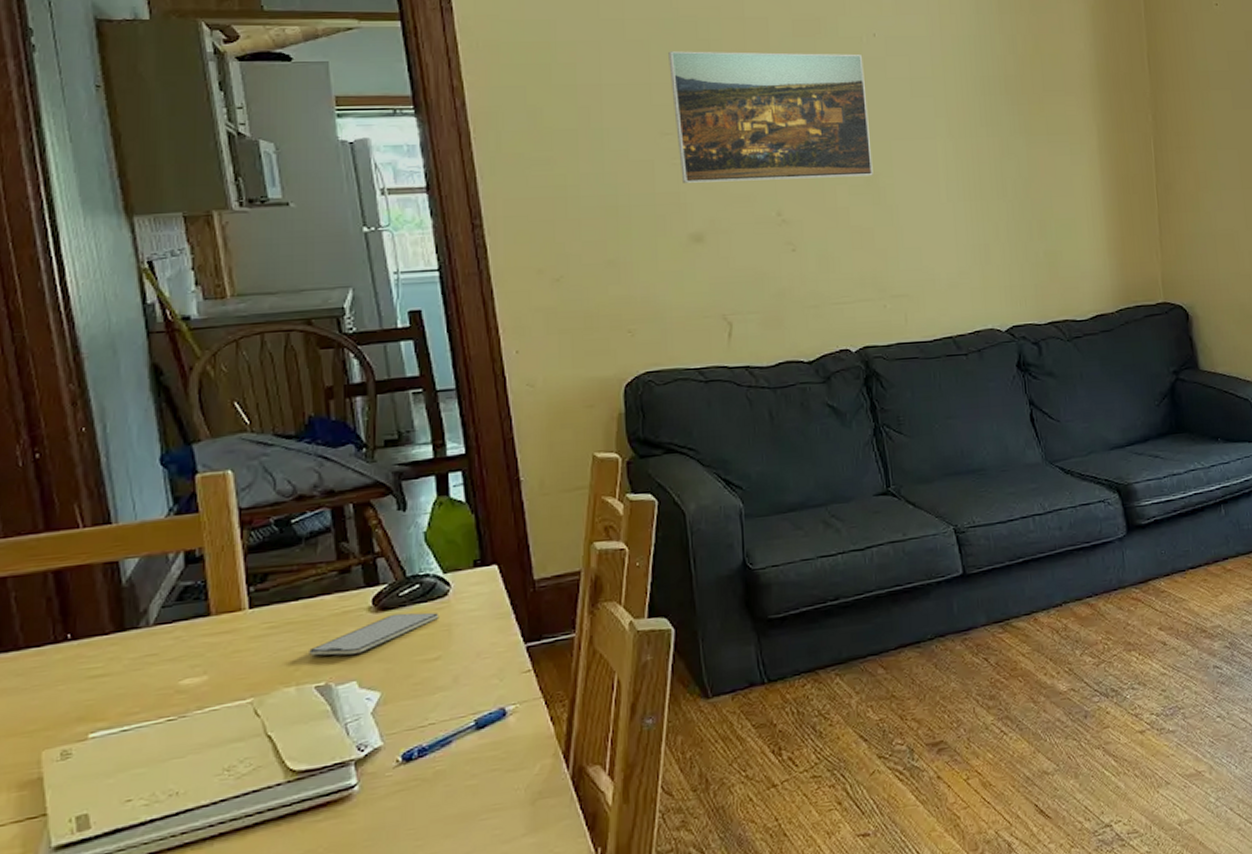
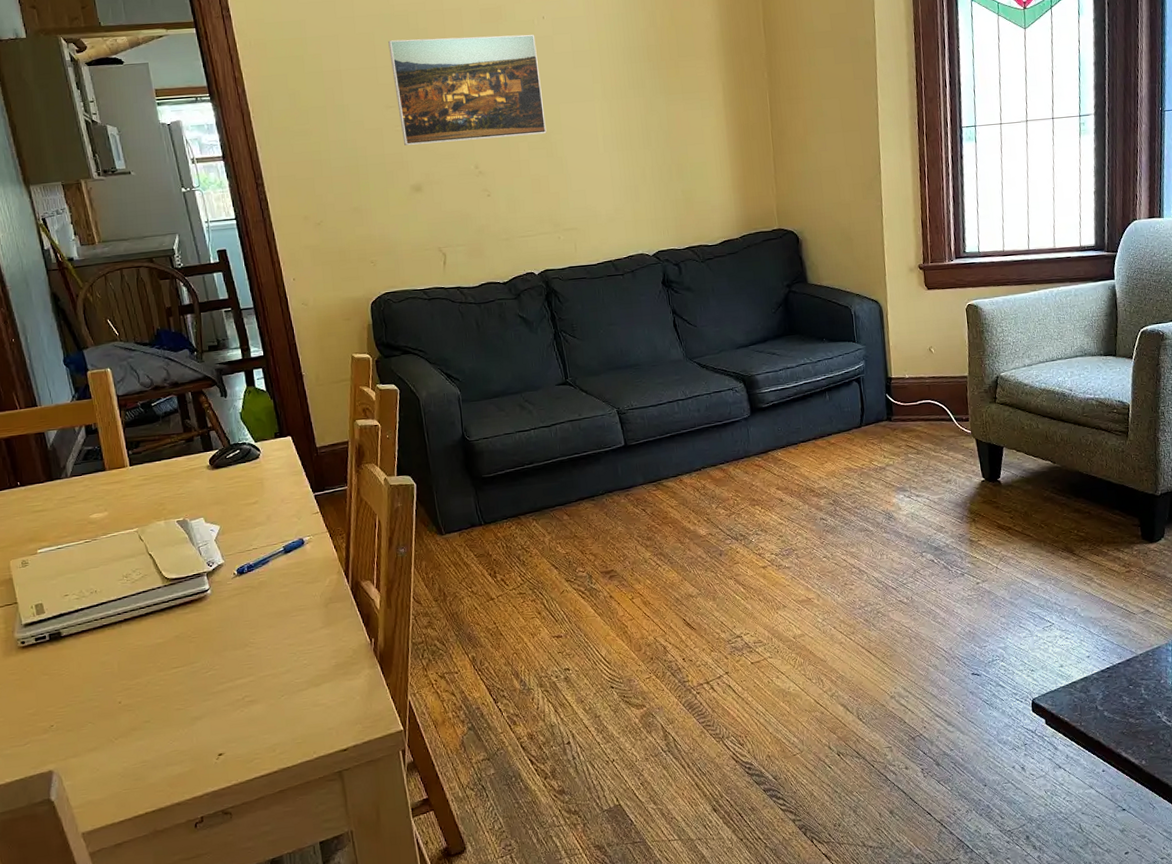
smartphone: present [309,612,438,656] -> none [171,470,254,500]

